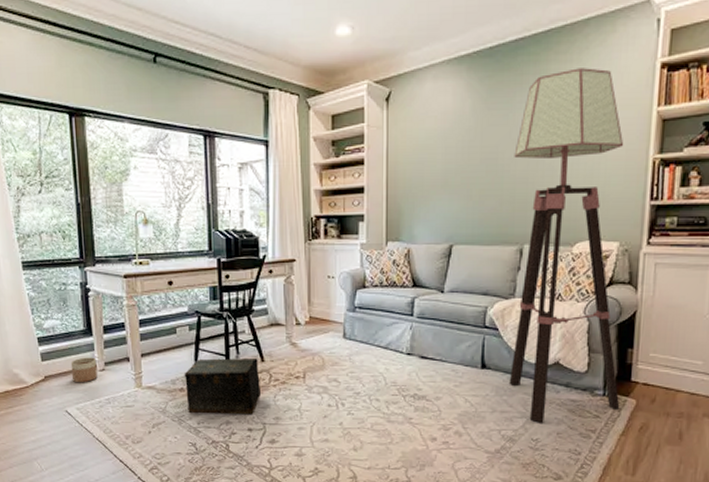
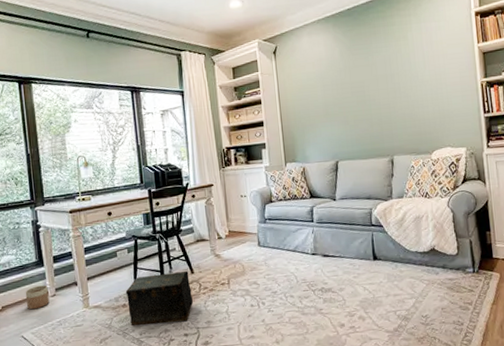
floor lamp: present [509,68,624,423] -> none [376,19,488,302]

